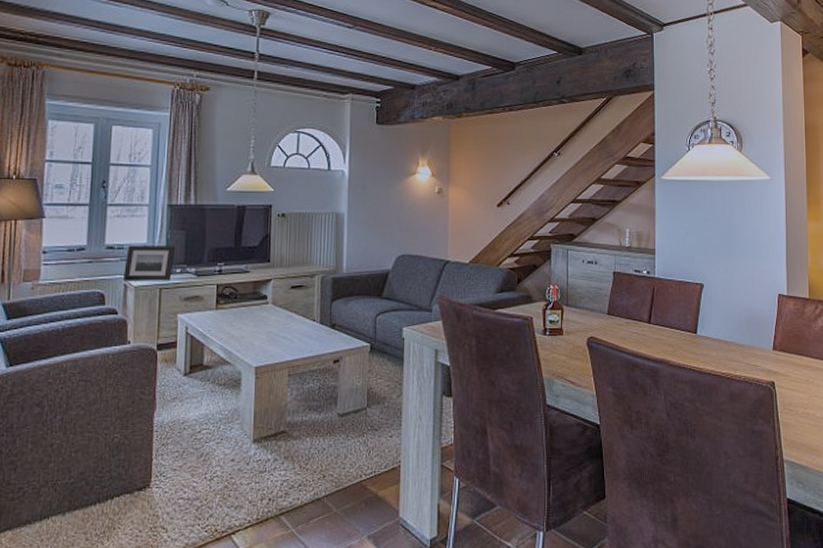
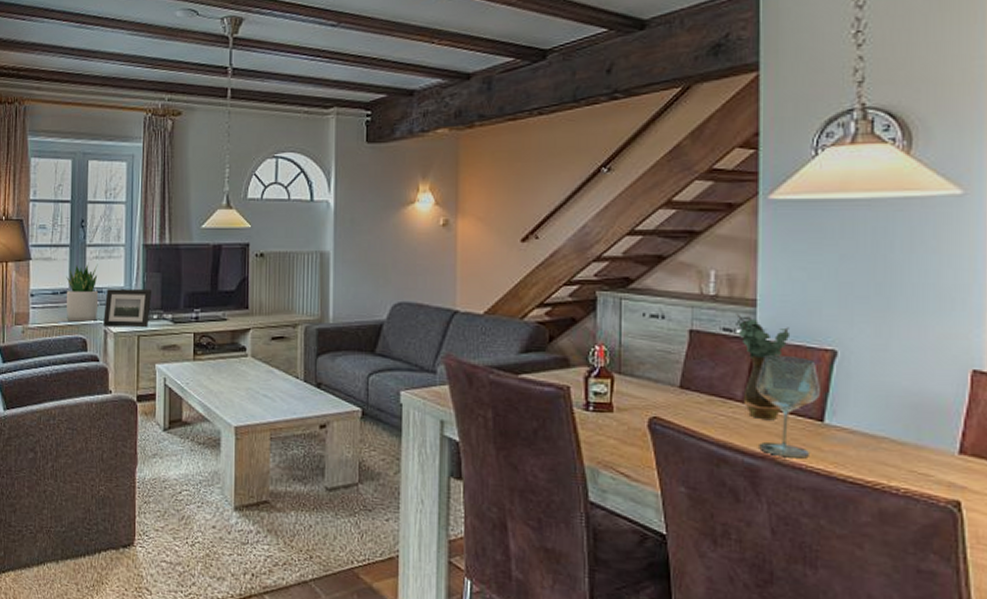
planter: none [83,220,120,277] -> present [66,262,98,322]
vase: none [643,260,675,334] -> present [736,314,789,419]
wine glass: none [656,289,694,361] -> present [756,356,820,459]

